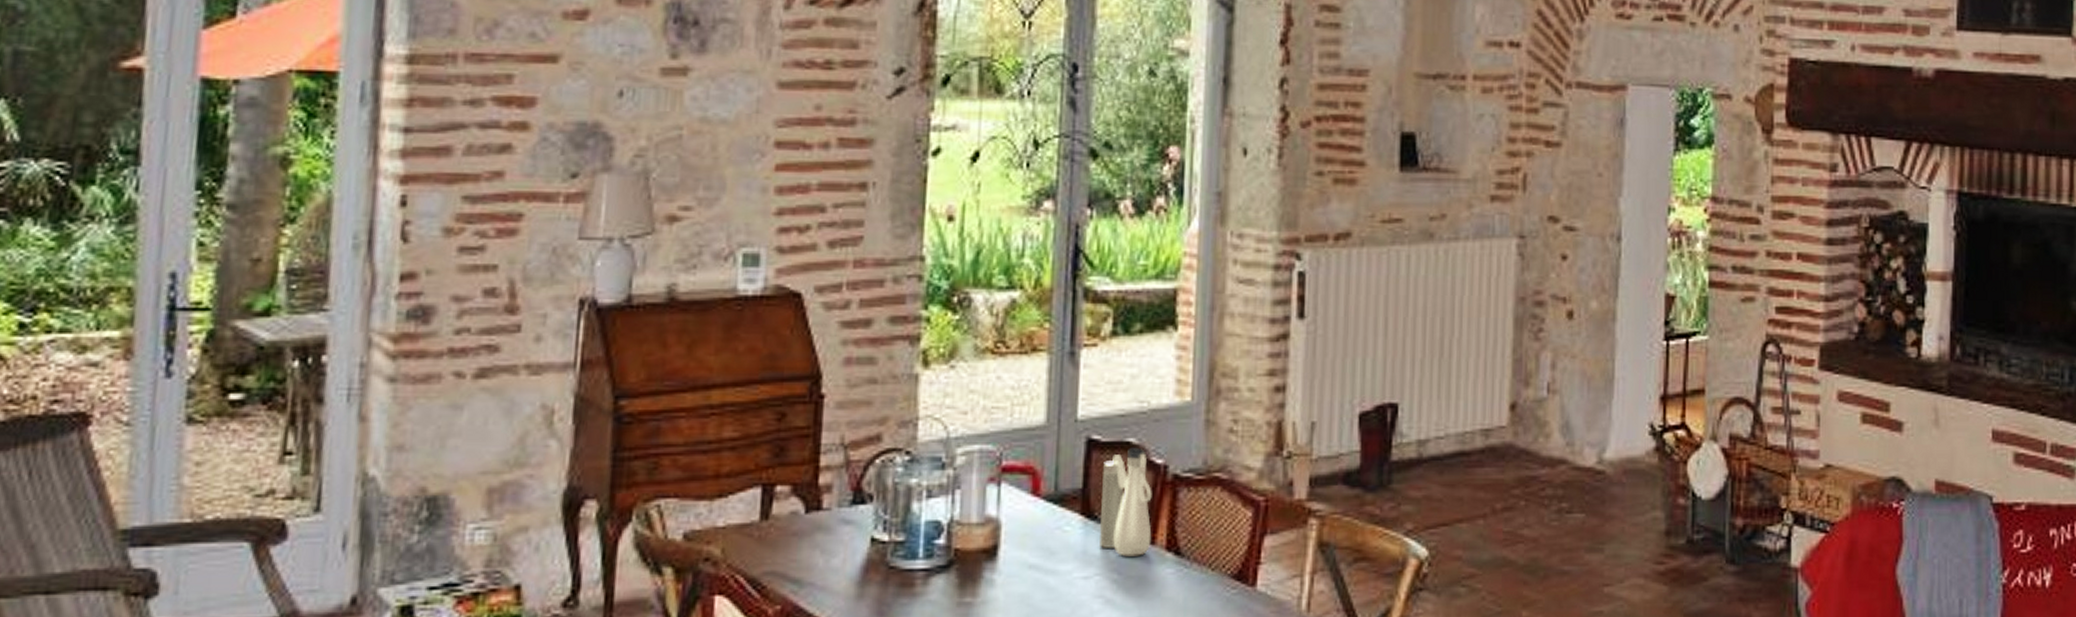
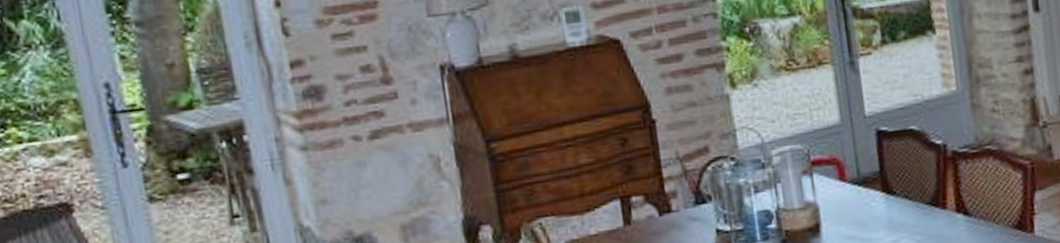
water bottle: present [1100,447,1152,557] -> none [893,133,943,221]

